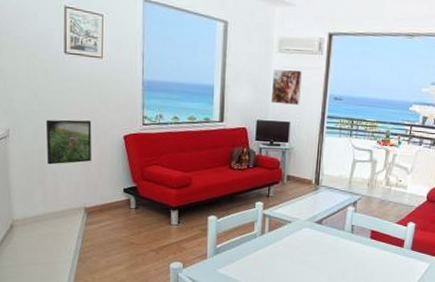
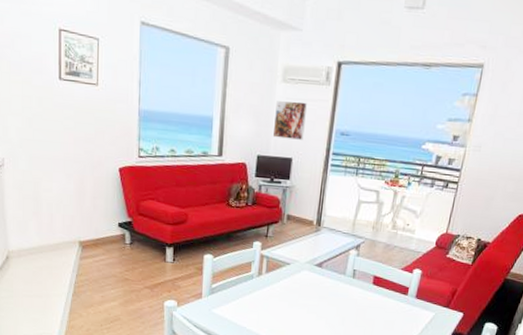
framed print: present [45,119,92,165] -> none [40,149,87,196]

